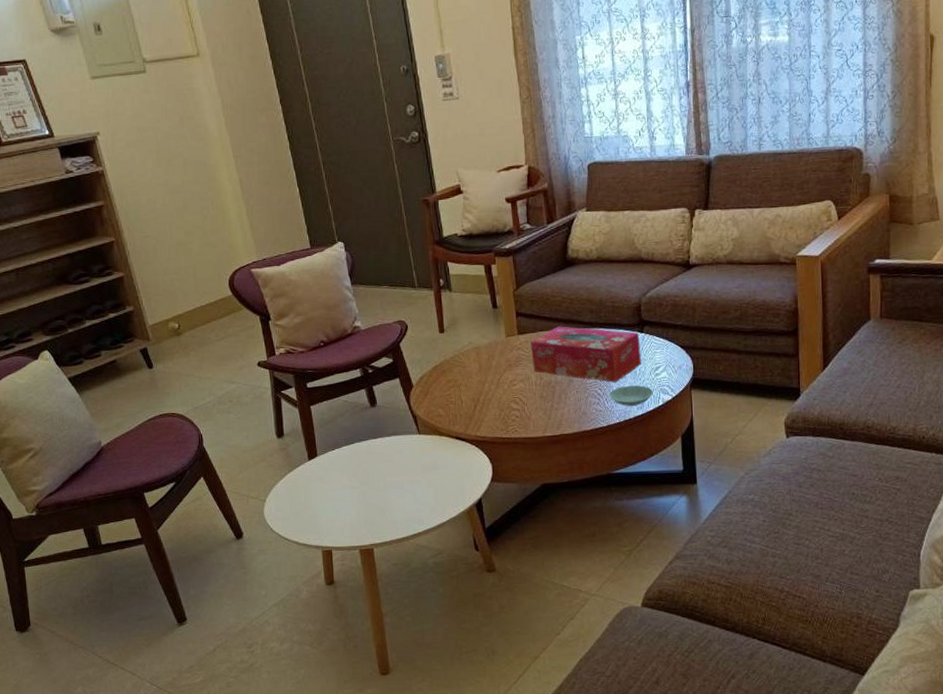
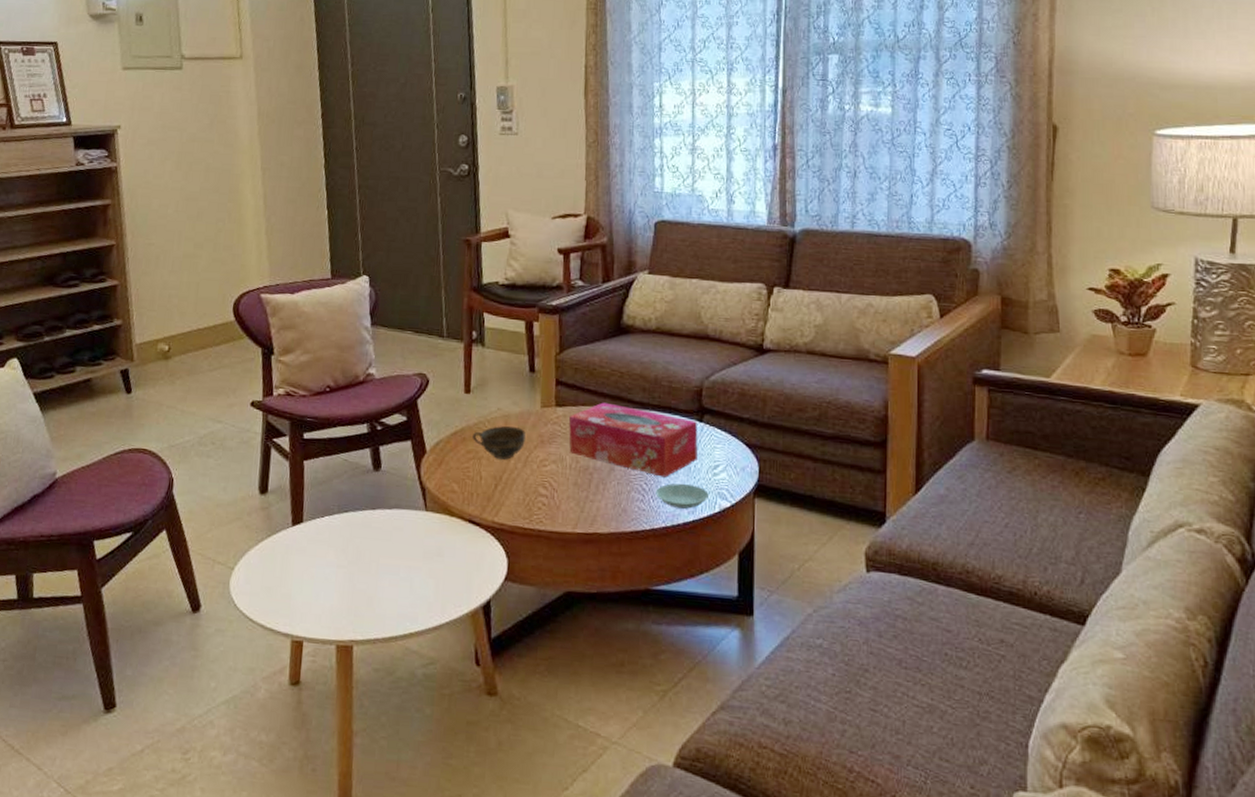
cup: none [451,355,495,384] -> present [473,425,525,460]

